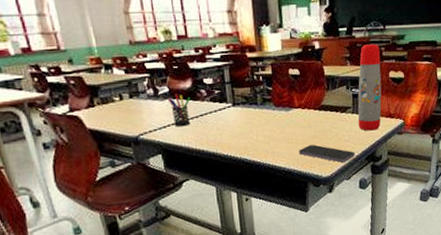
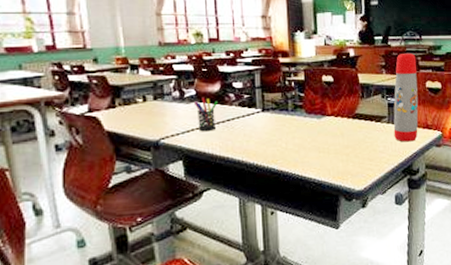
smartphone: present [298,144,356,163] -> none [330,155,391,175]

